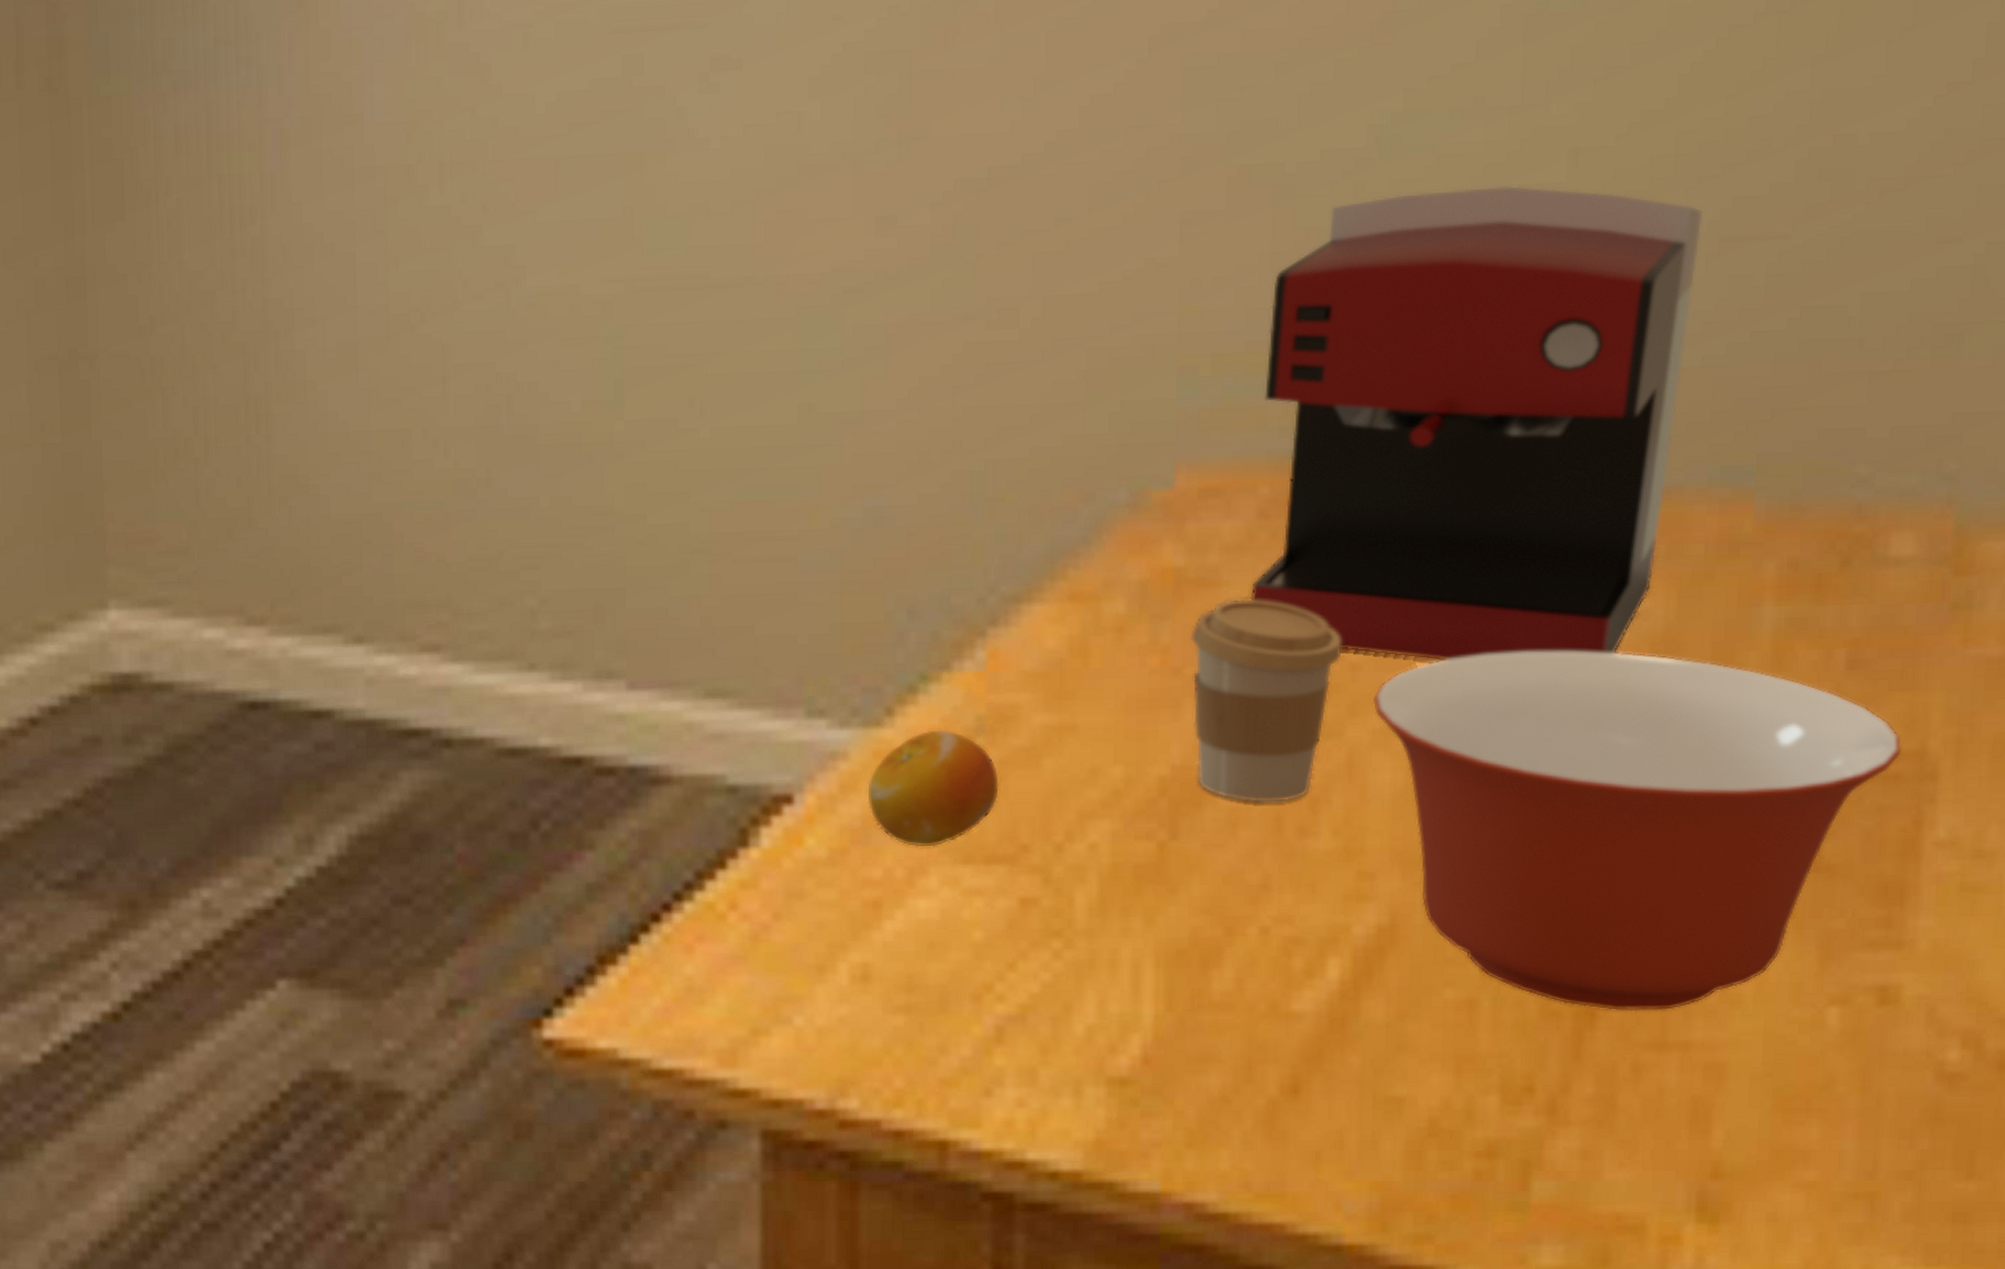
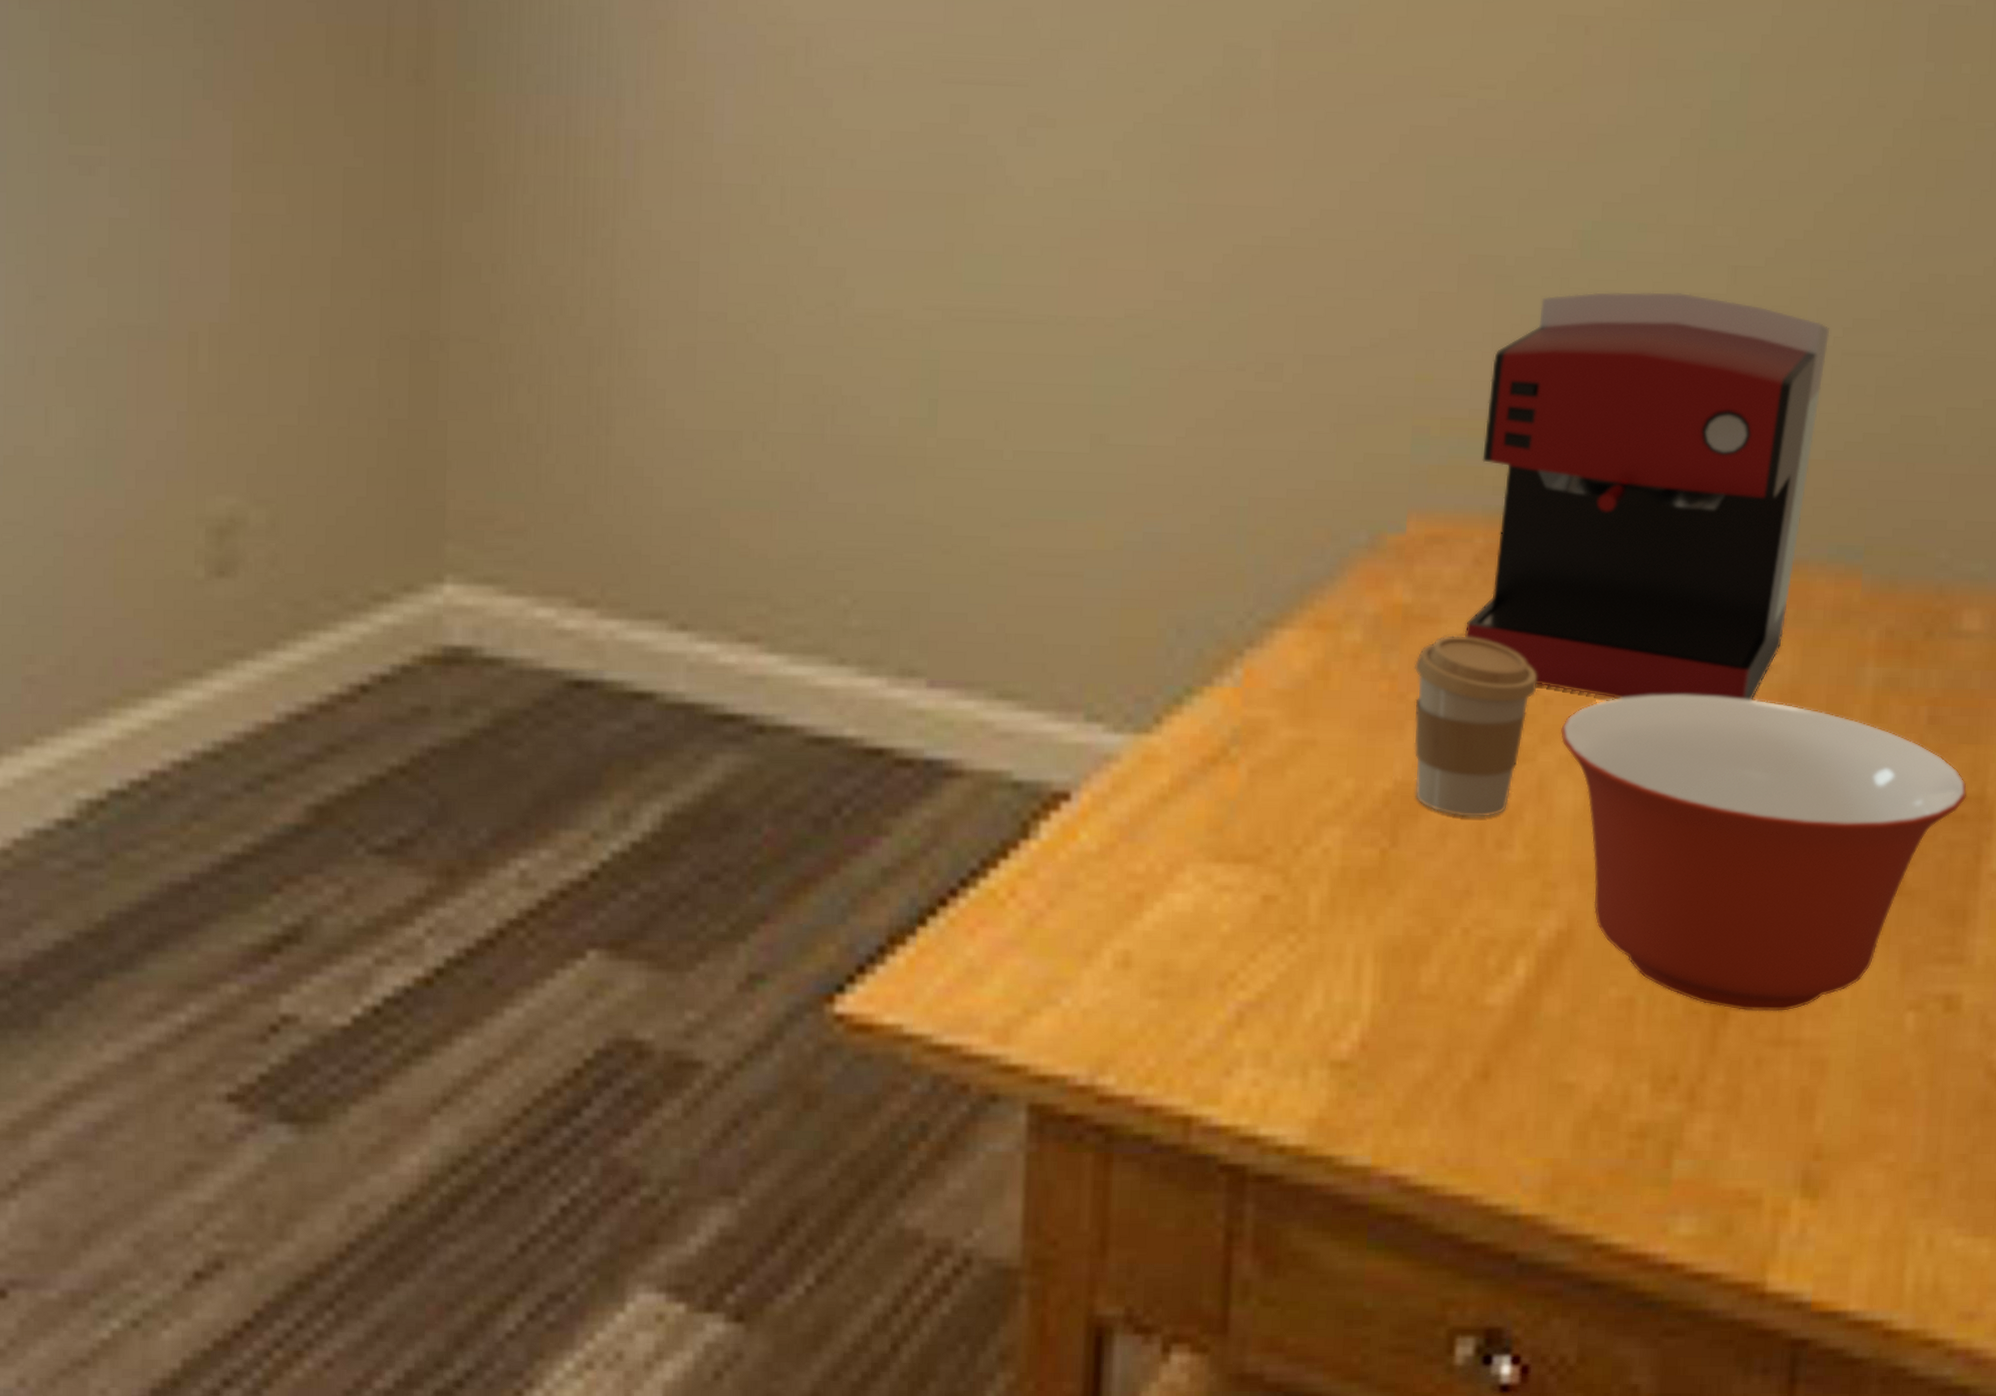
fruit: present [866,728,1000,847] -> none [1134,737,1250,846]

